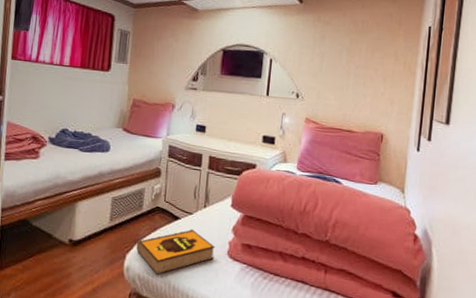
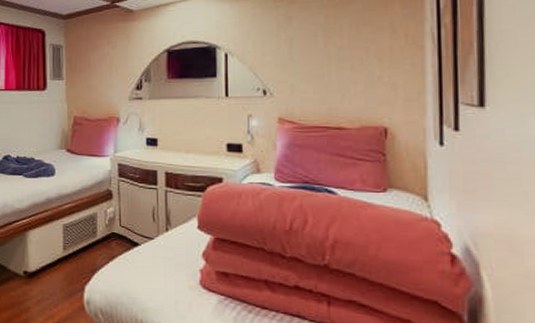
hardback book: present [136,229,215,275] -> none [94,256,185,308]

